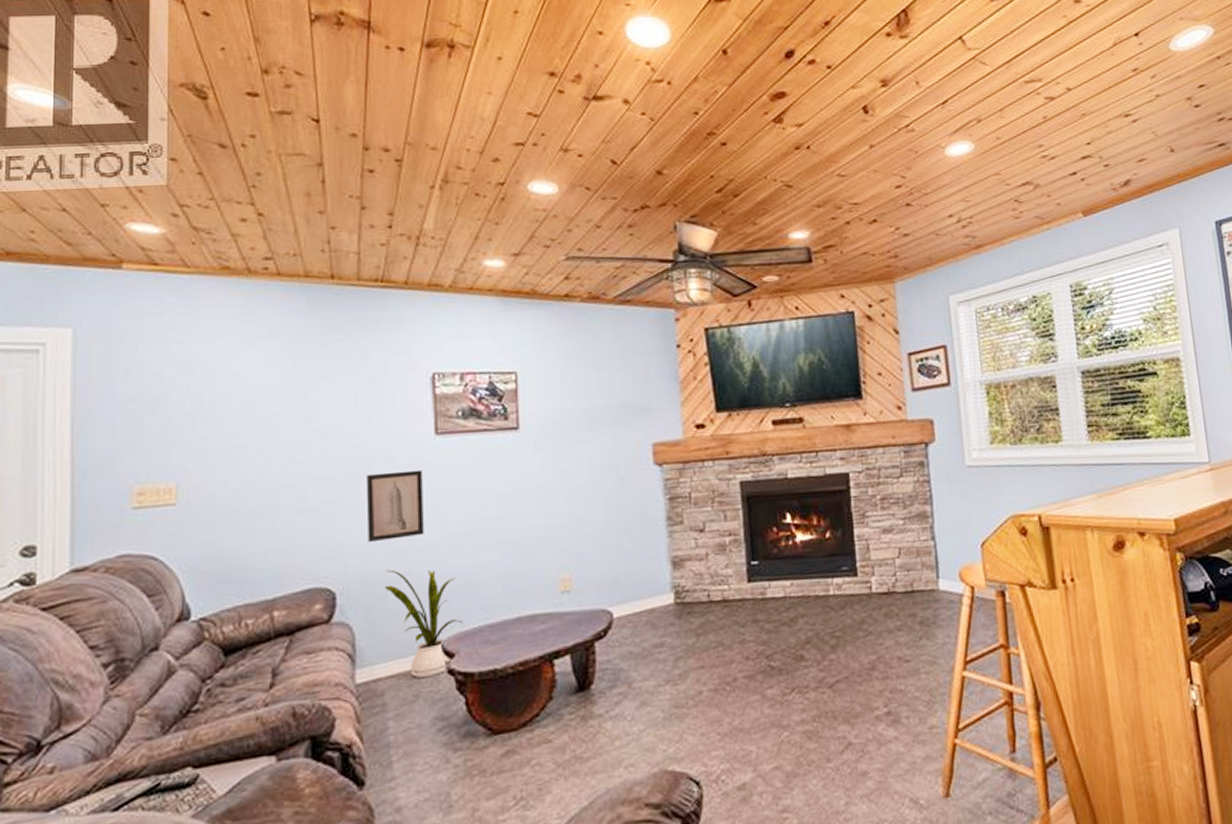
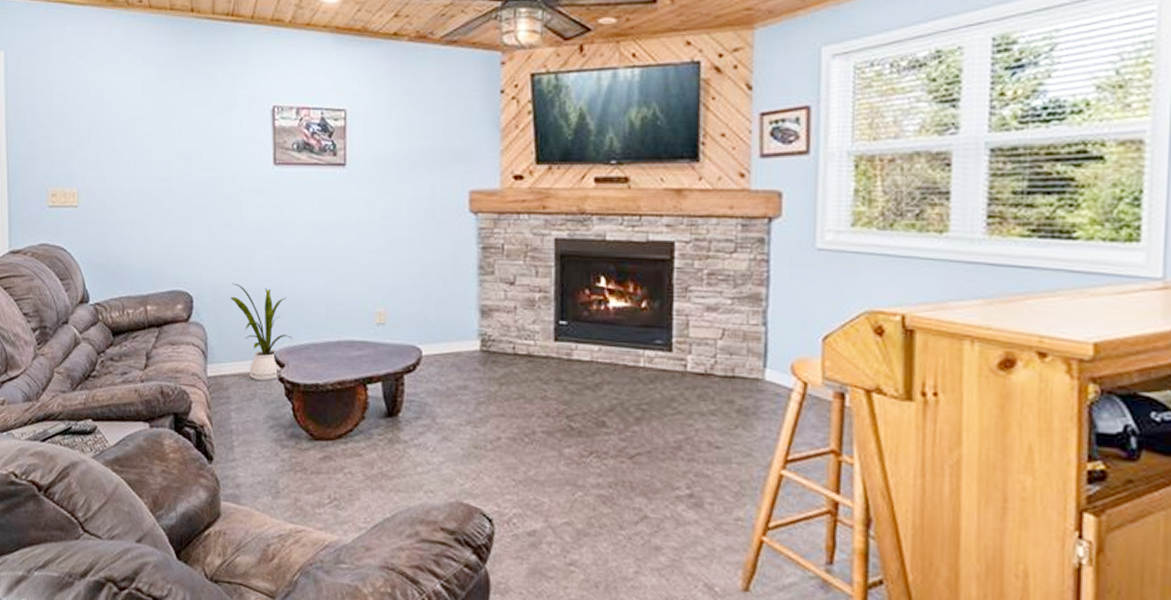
wall art: present [367,469,424,543] -> none [218,196,262,257]

